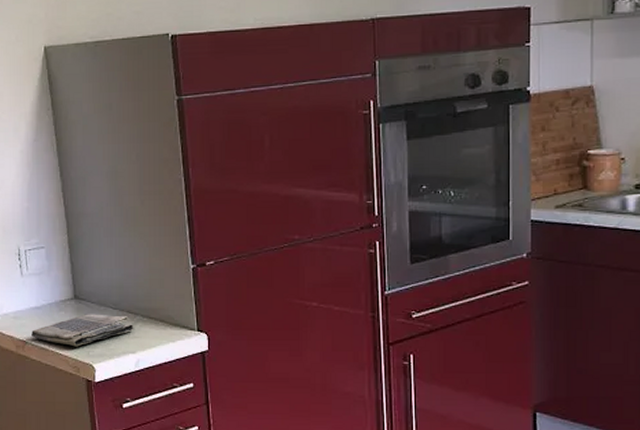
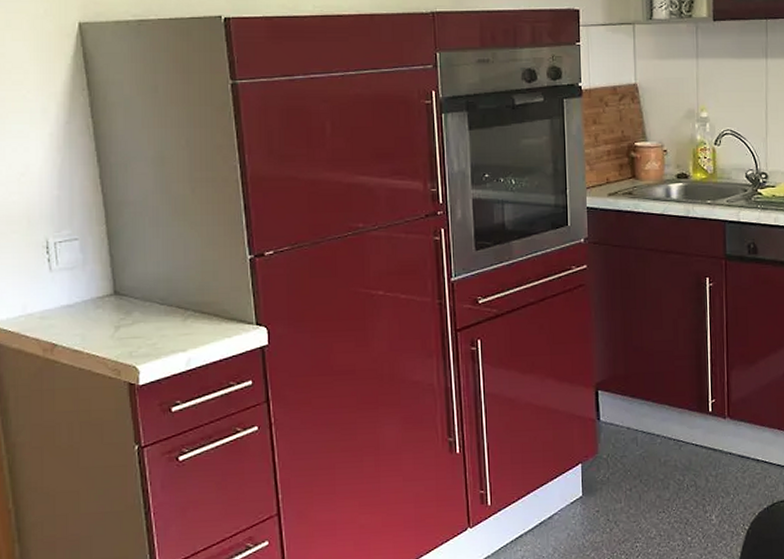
dish towel: present [31,314,134,347] -> none [62,310,185,348]

